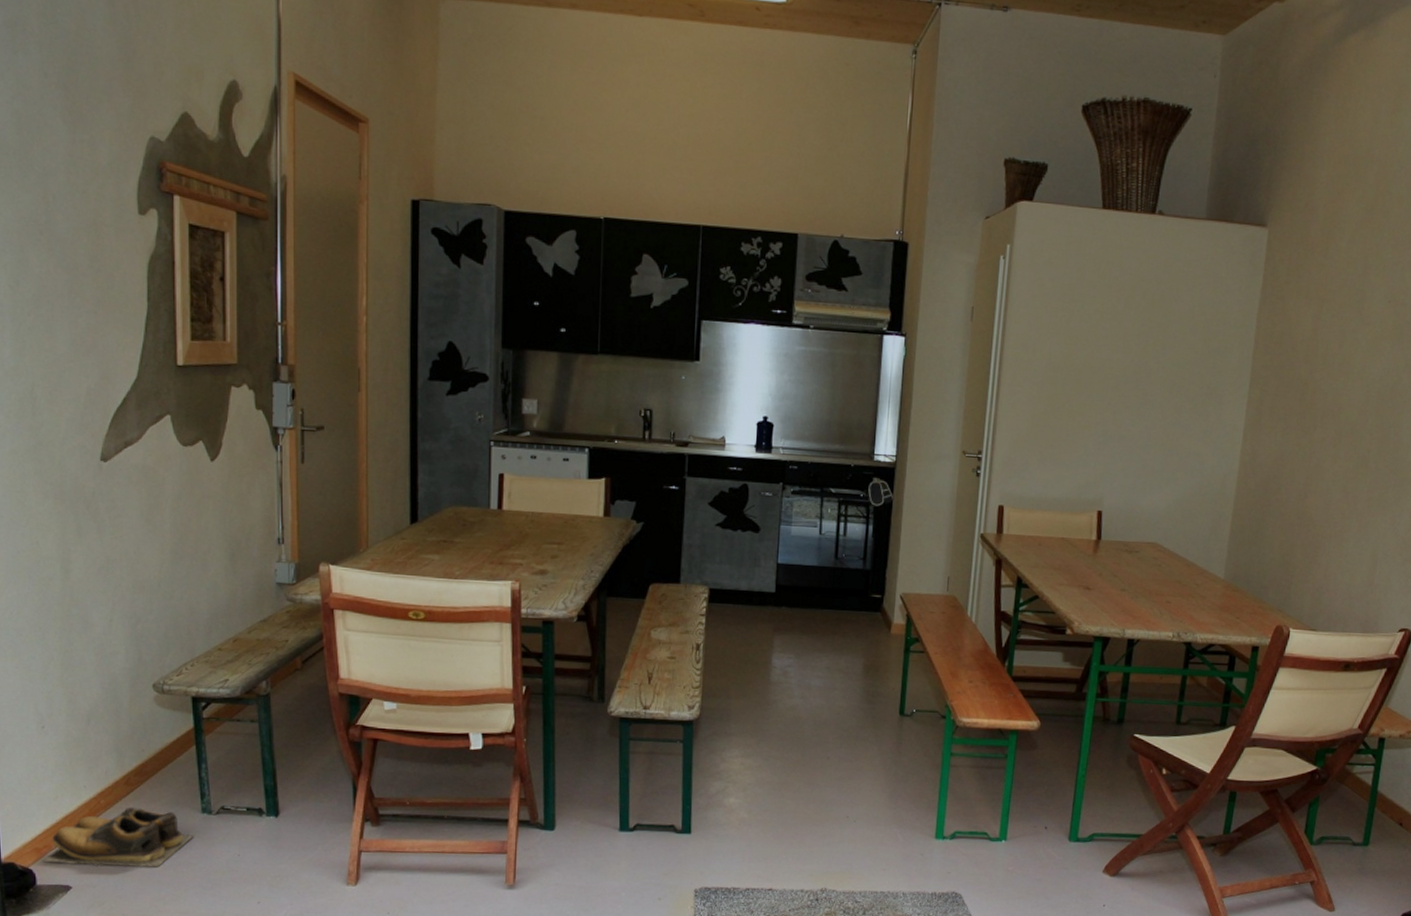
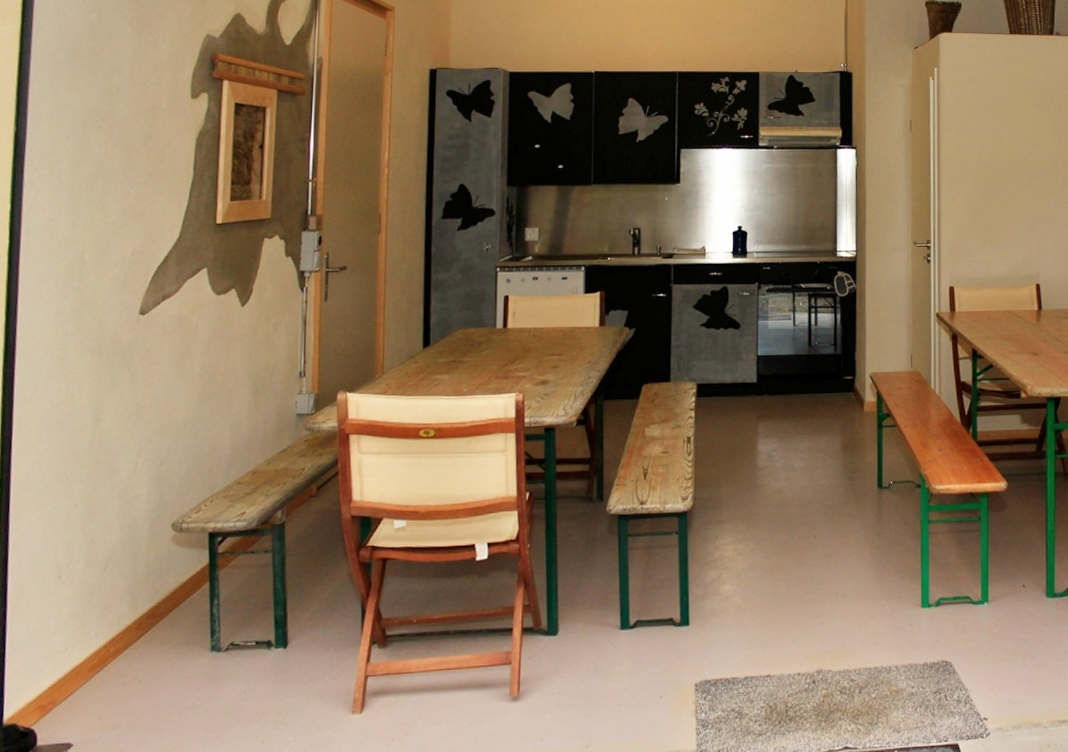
shoes: present [41,807,194,868] -> none [43,652,201,720]

